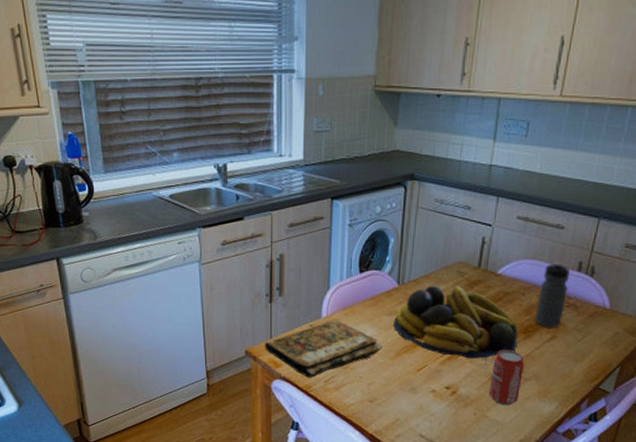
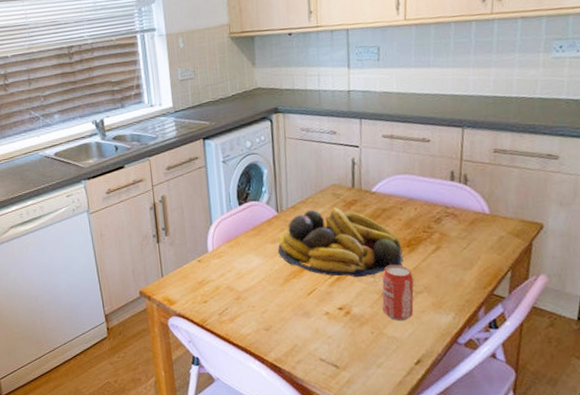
book: present [265,319,382,378] -> none [157,252,271,312]
water bottle: present [534,261,571,328] -> none [415,173,444,240]

